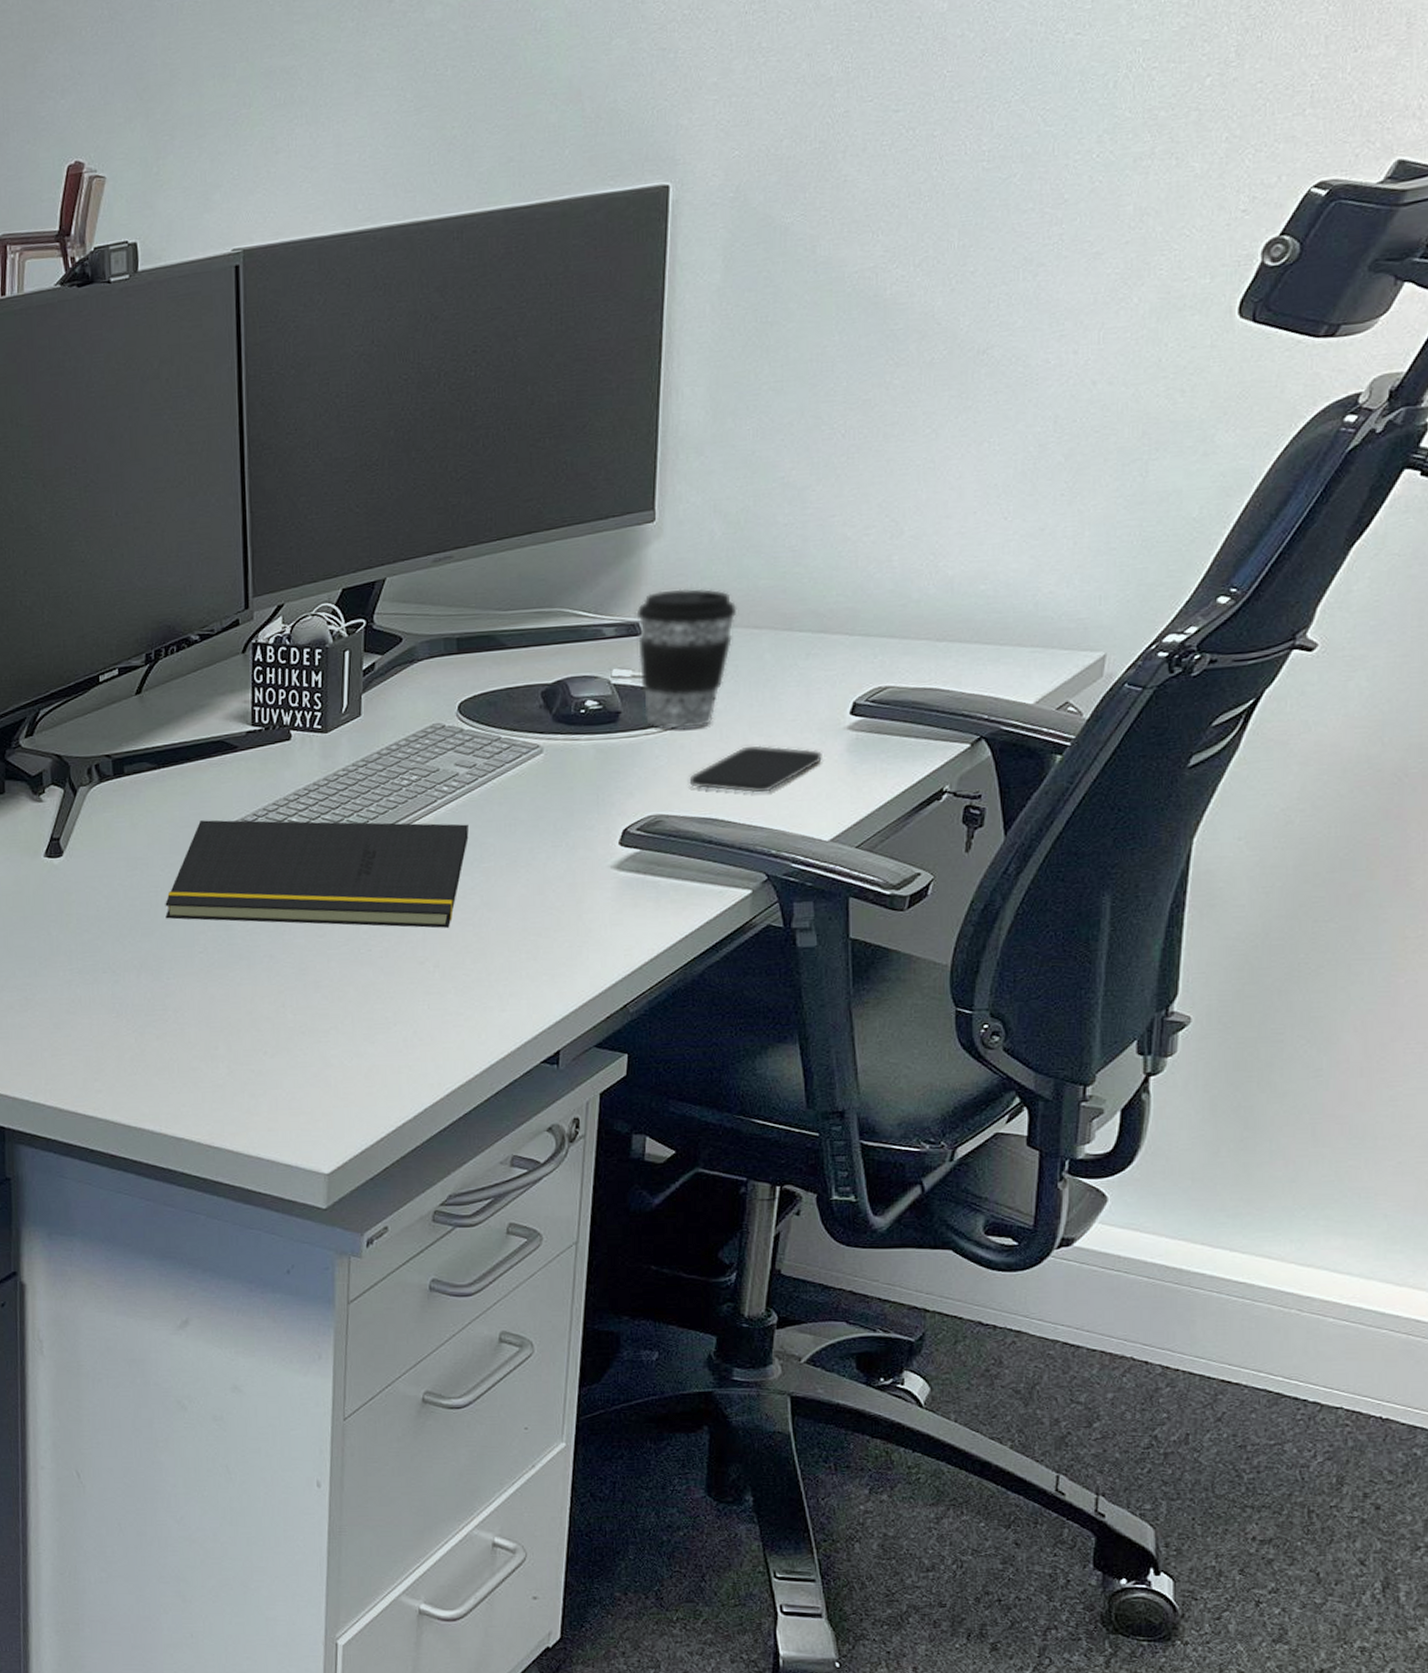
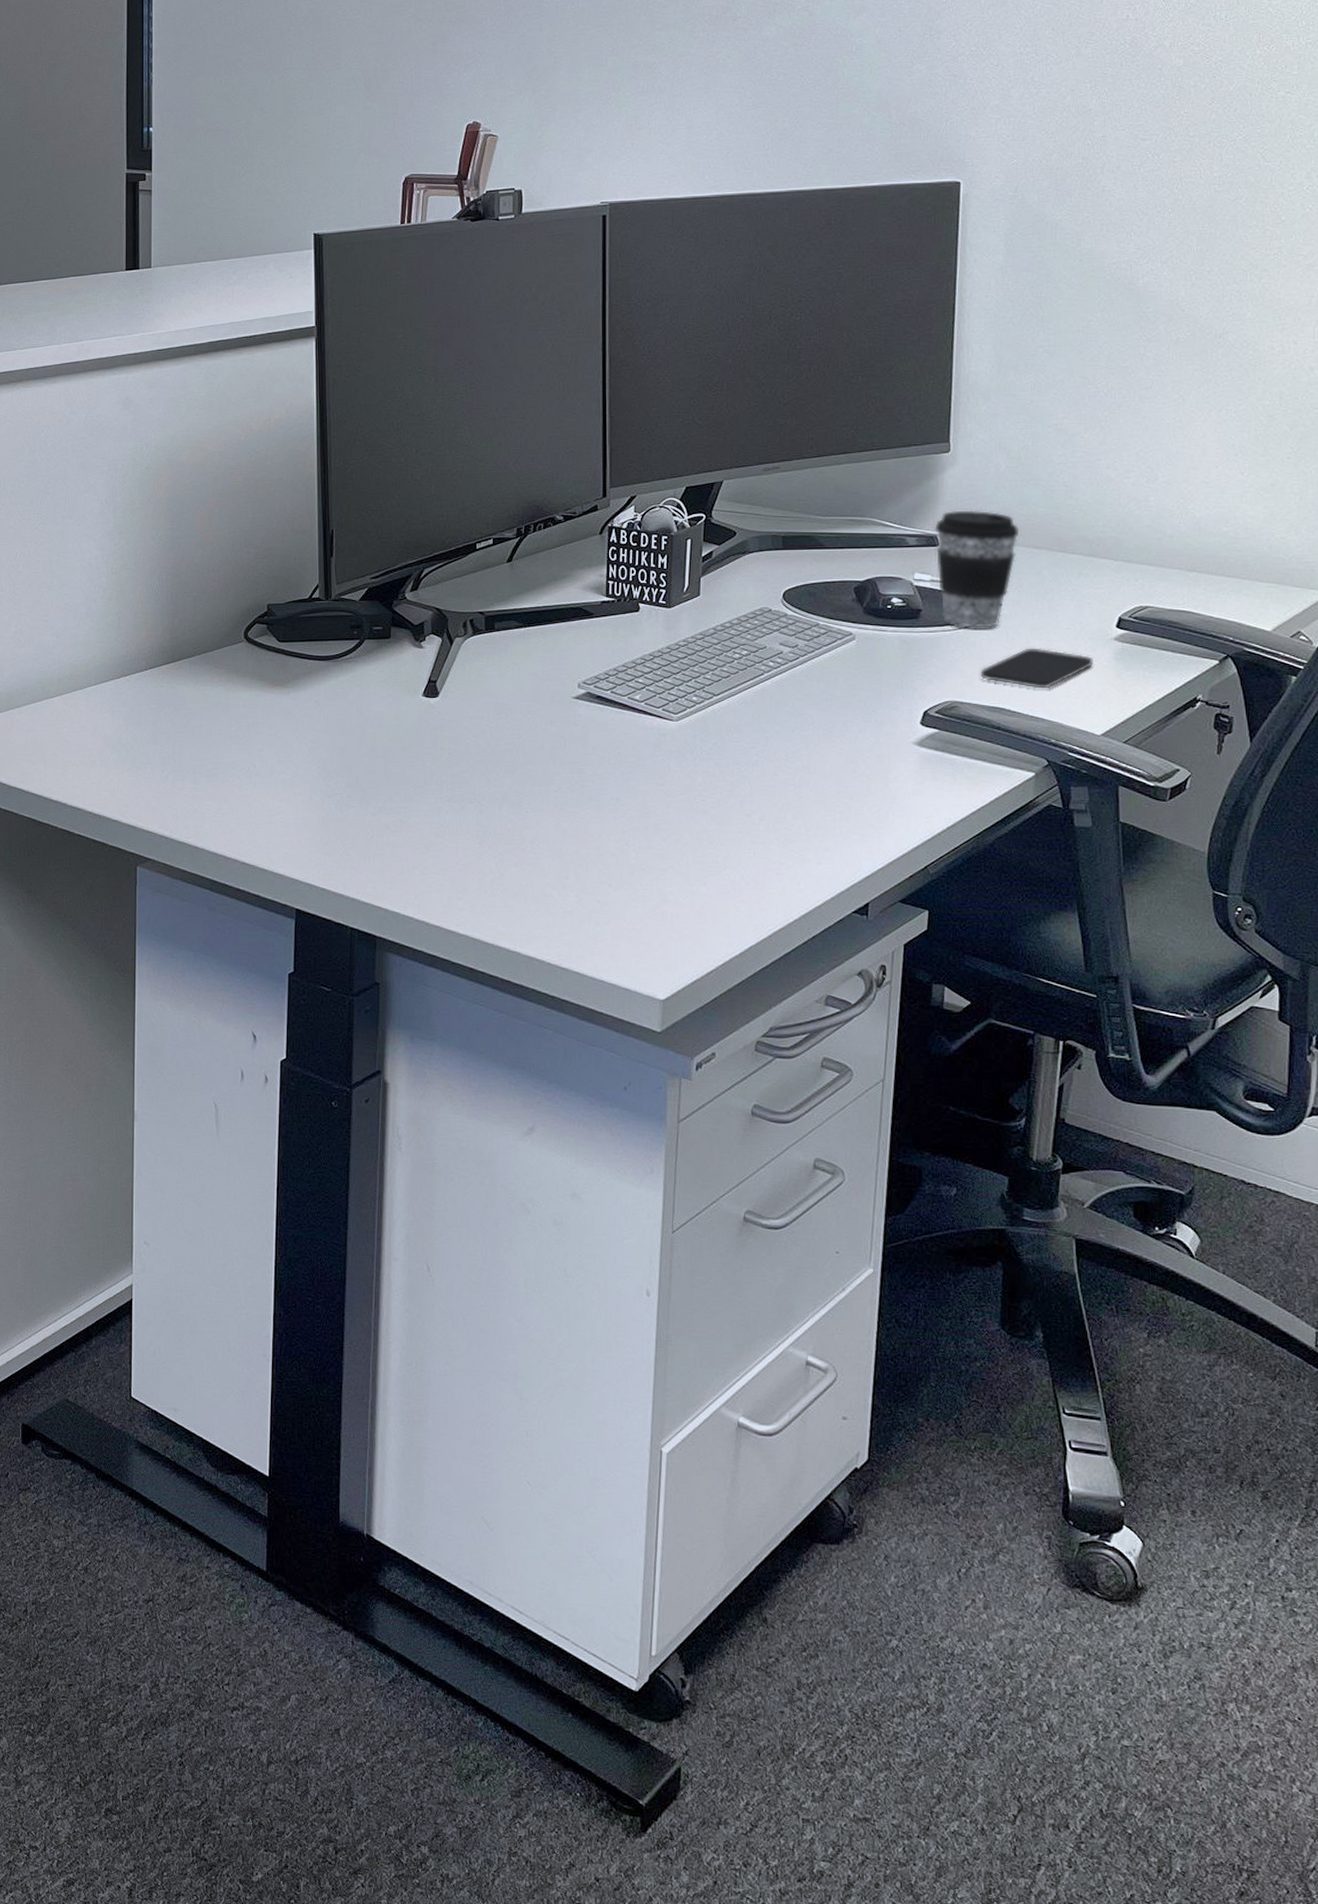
notepad: present [165,820,469,928] -> none [526,675,791,786]

